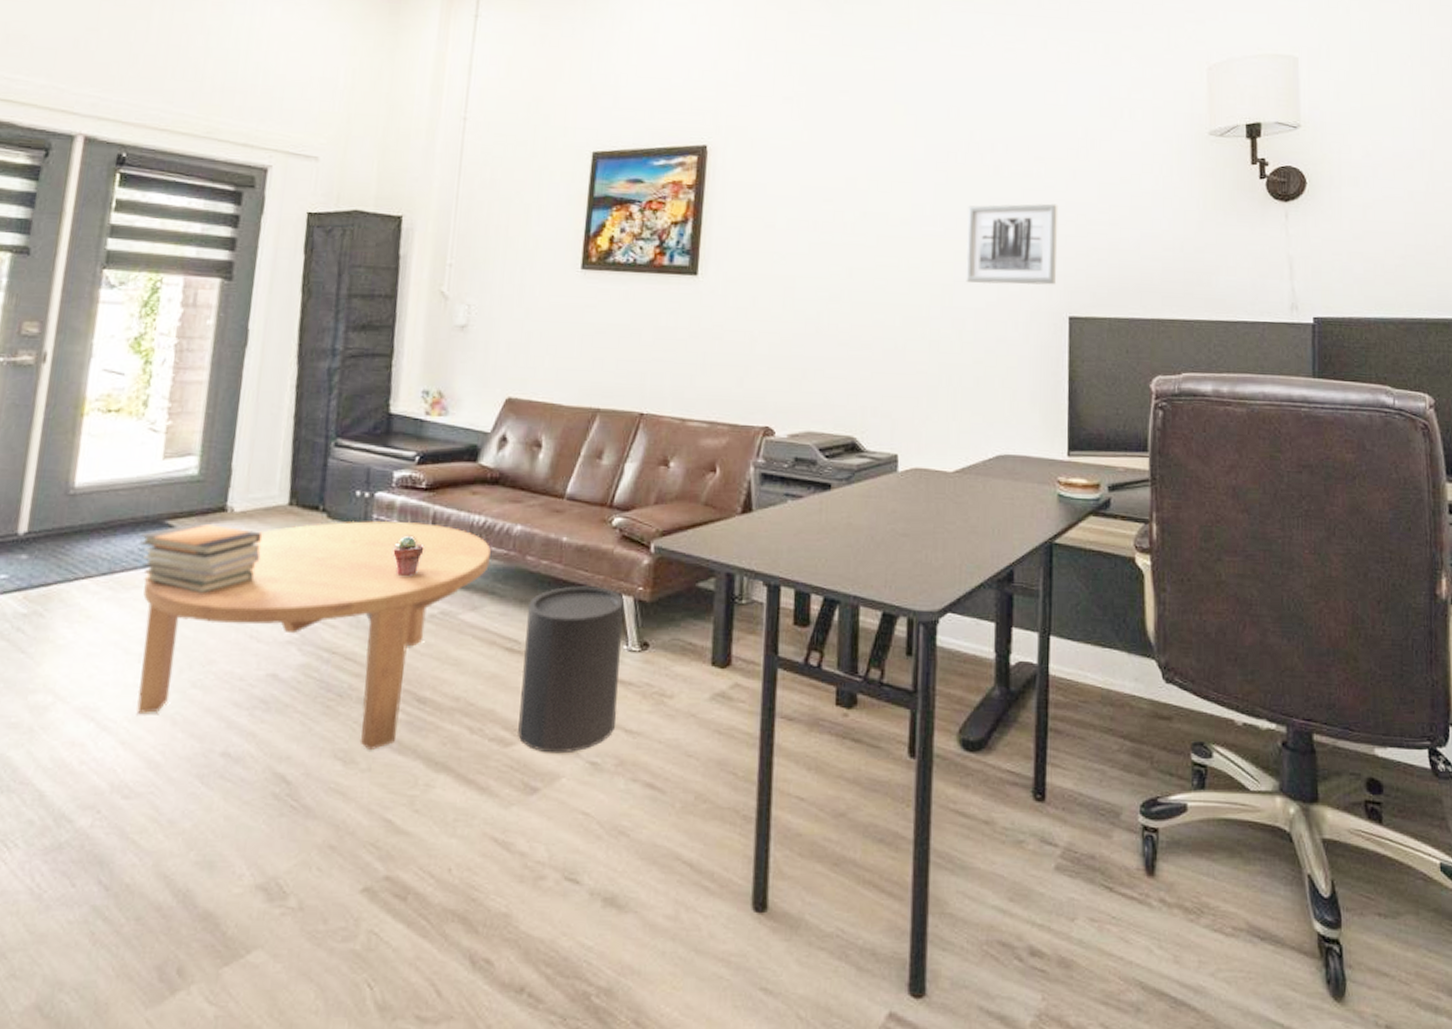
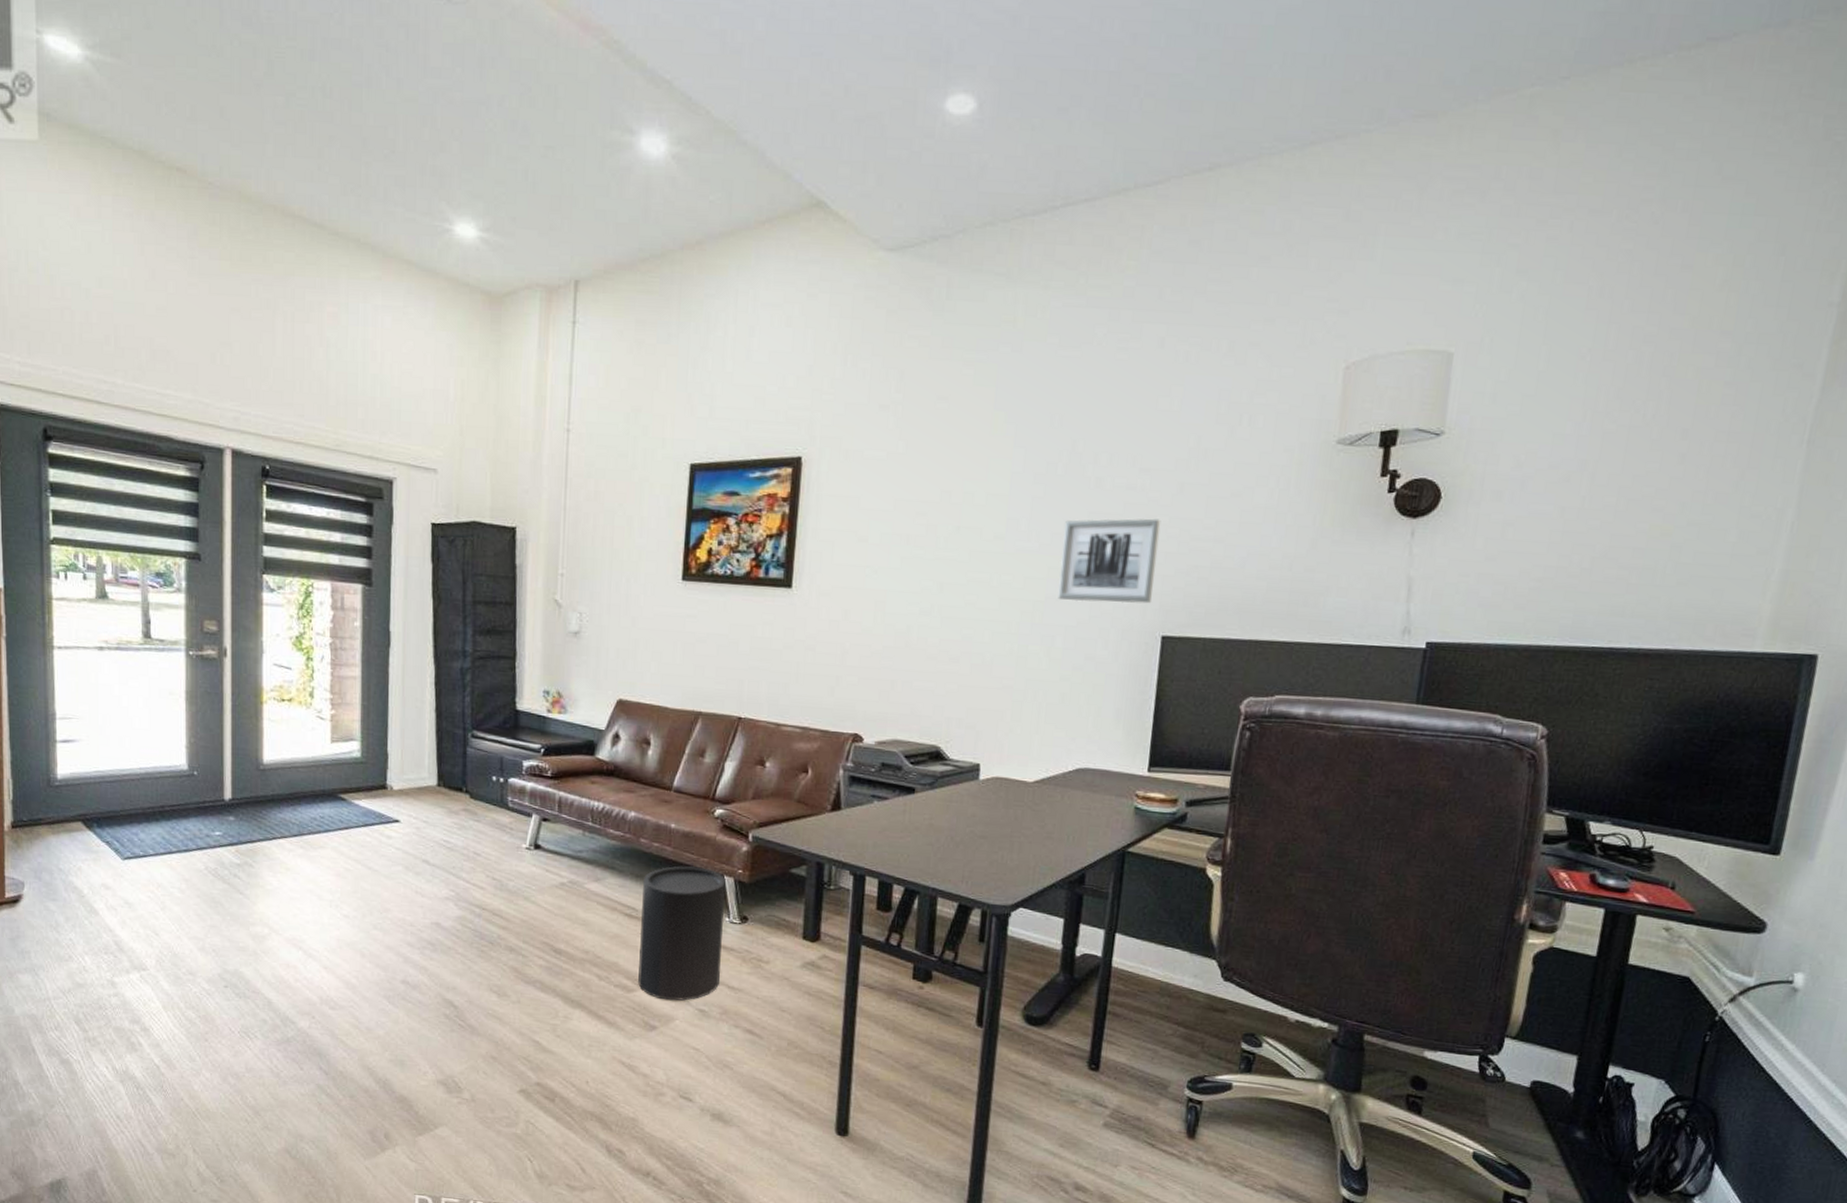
coffee table: present [136,520,491,750] -> none [328,801,609,987]
book stack: present [139,522,262,594] -> none [320,797,418,856]
potted succulent: present [392,535,425,577] -> none [527,816,553,851]

